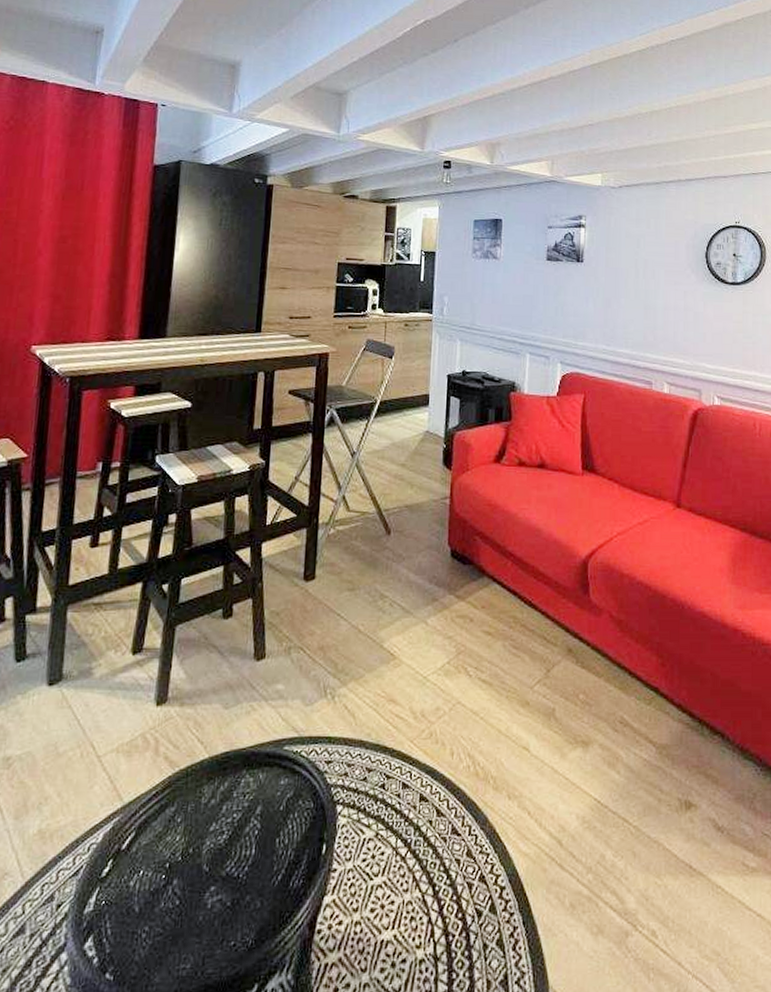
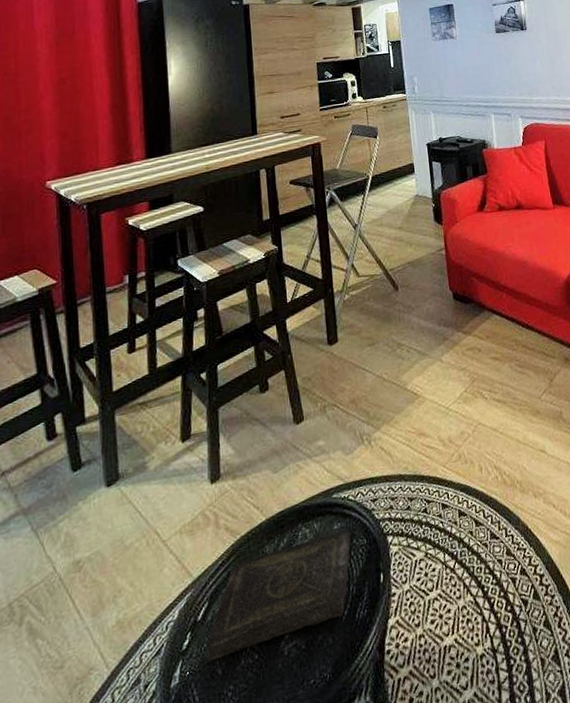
book: none [125,787,297,896] -> present [206,530,351,662]

